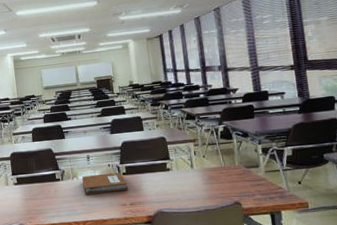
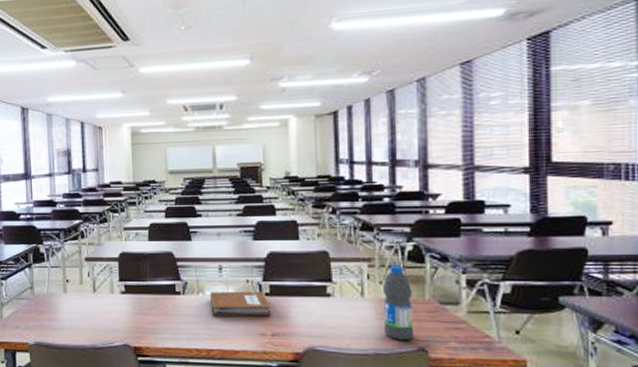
water bottle: none [205,142,231,198] -> present [382,265,414,341]

